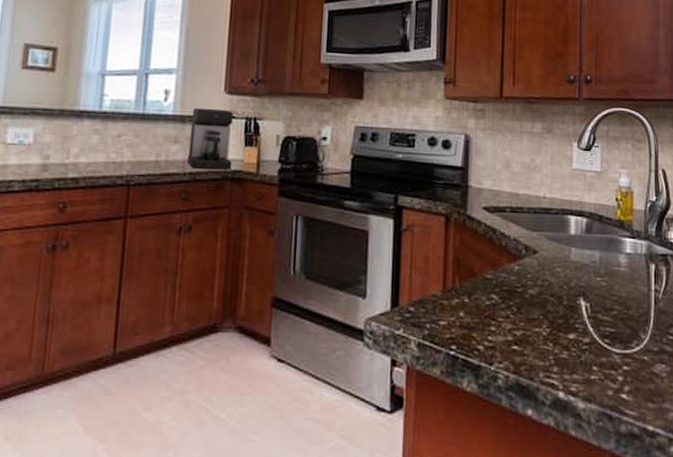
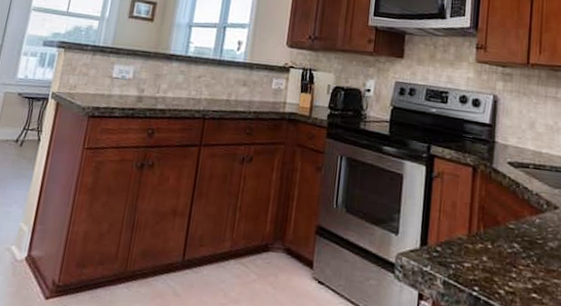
coffee maker: present [186,107,233,170] -> none [252,57,293,112]

